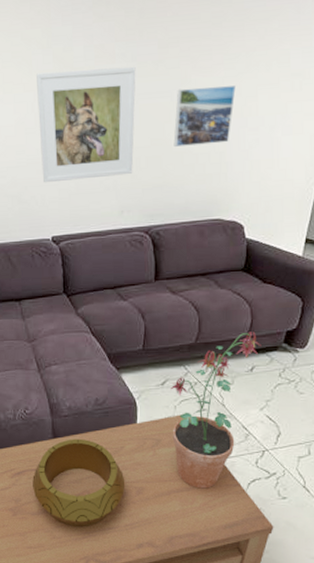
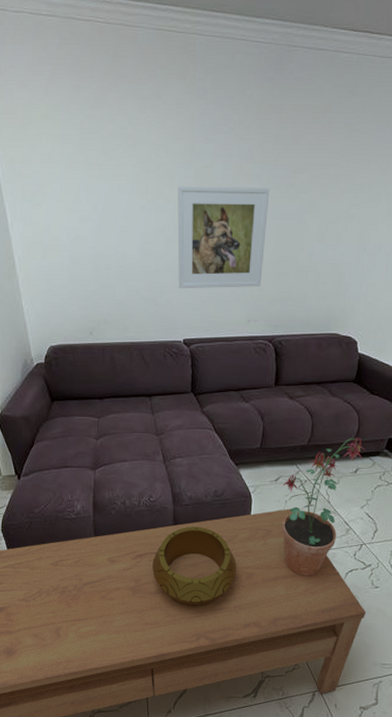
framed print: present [173,85,236,147] -> none [299,212,358,265]

